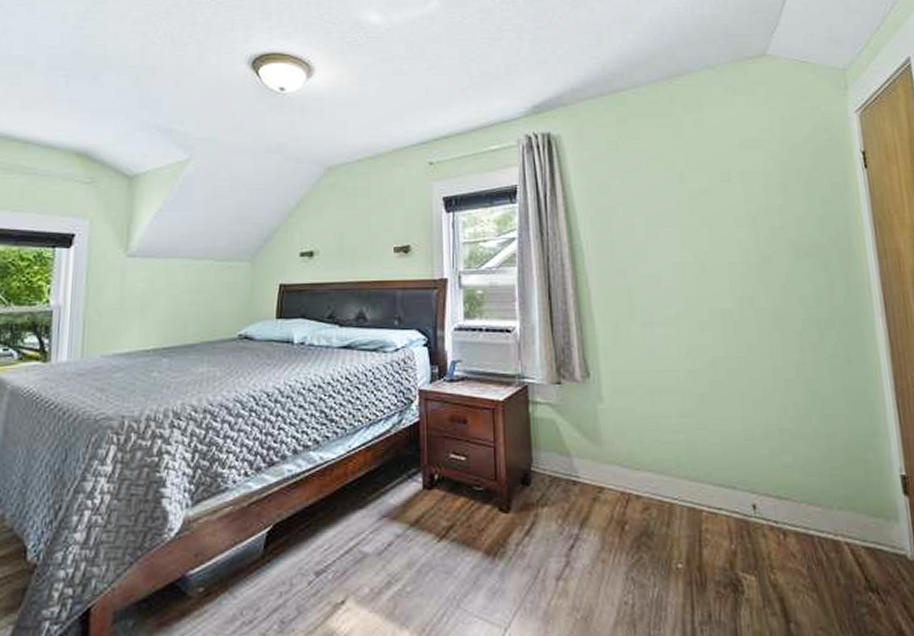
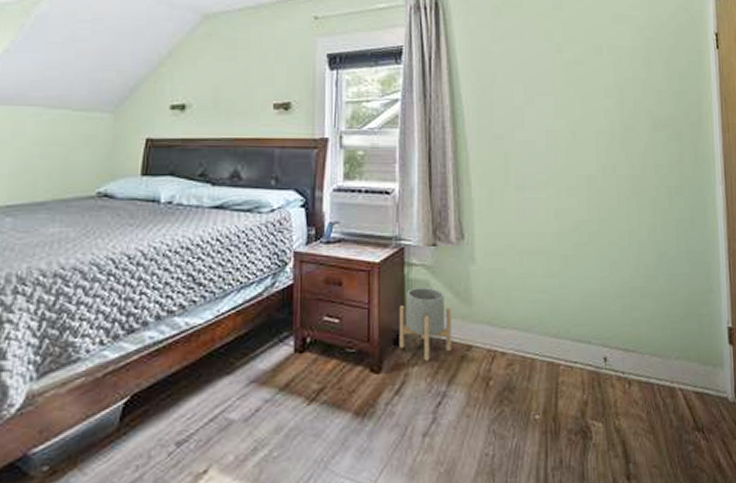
planter: none [526,427,582,502] -> present [399,288,451,361]

